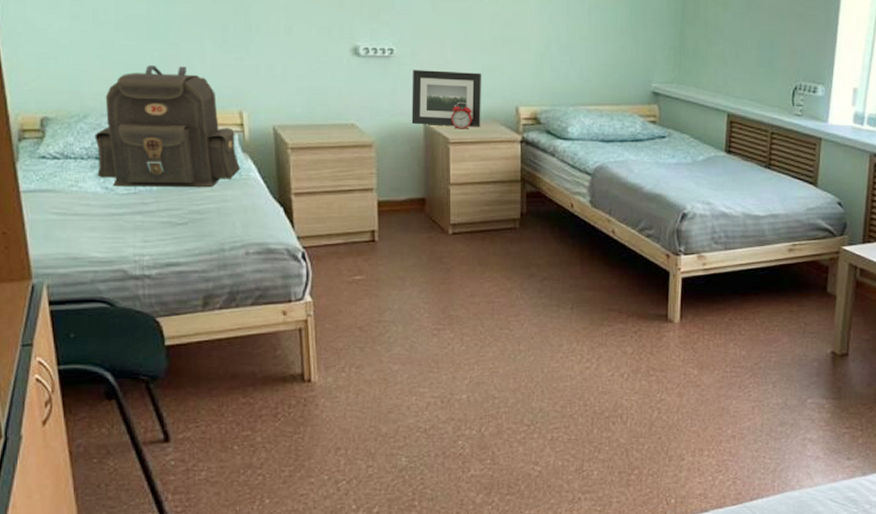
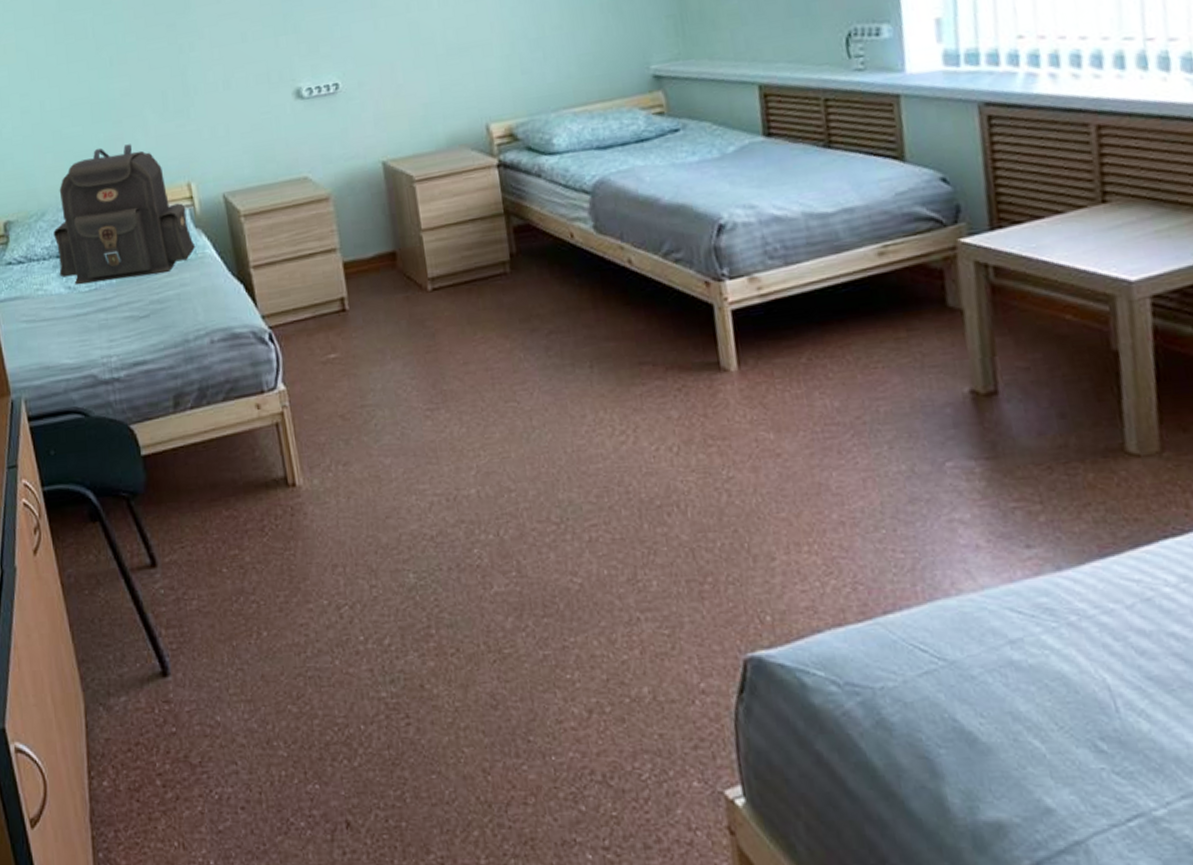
picture frame: present [411,70,482,127] -> none [362,92,448,167]
alarm clock: present [451,101,472,130] -> none [412,130,437,164]

